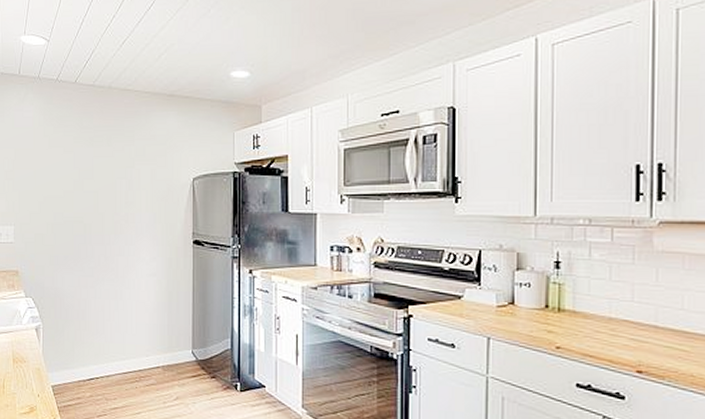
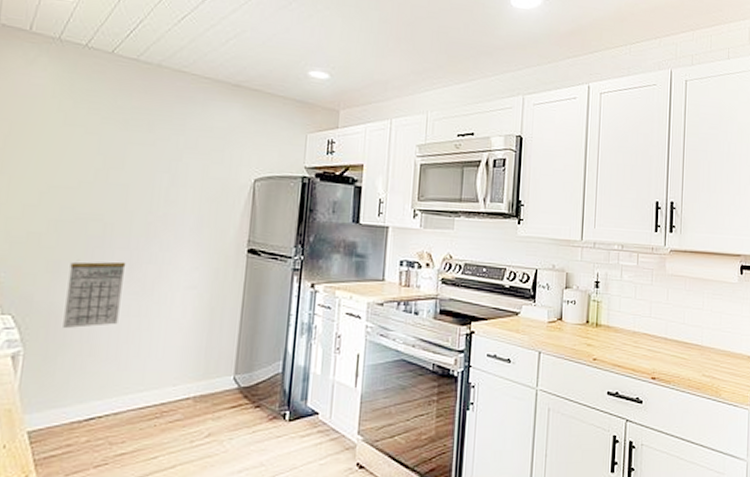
calendar: none [65,255,103,308] -> present [63,261,126,328]

